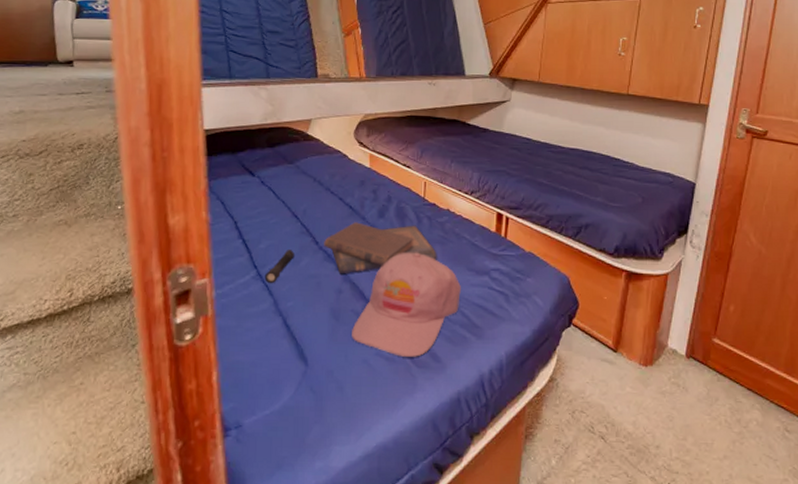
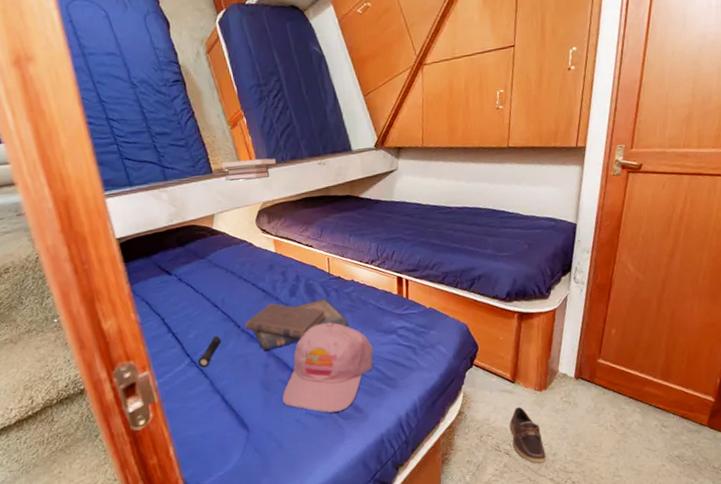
books: none [328,69,386,90] -> present [221,158,277,181]
boat shoe: none [608,381,647,455] -> present [510,406,546,463]

